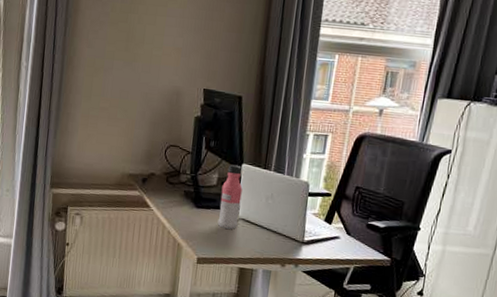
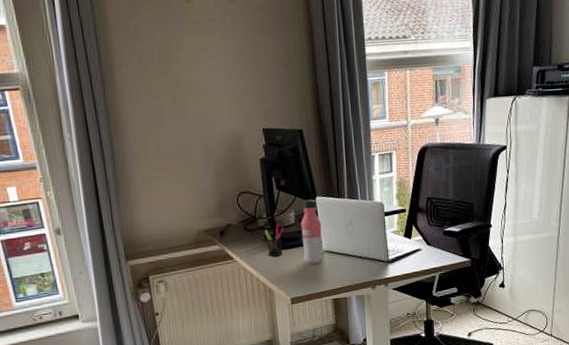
pen holder: none [184,182,205,214] -> present [265,224,284,257]

